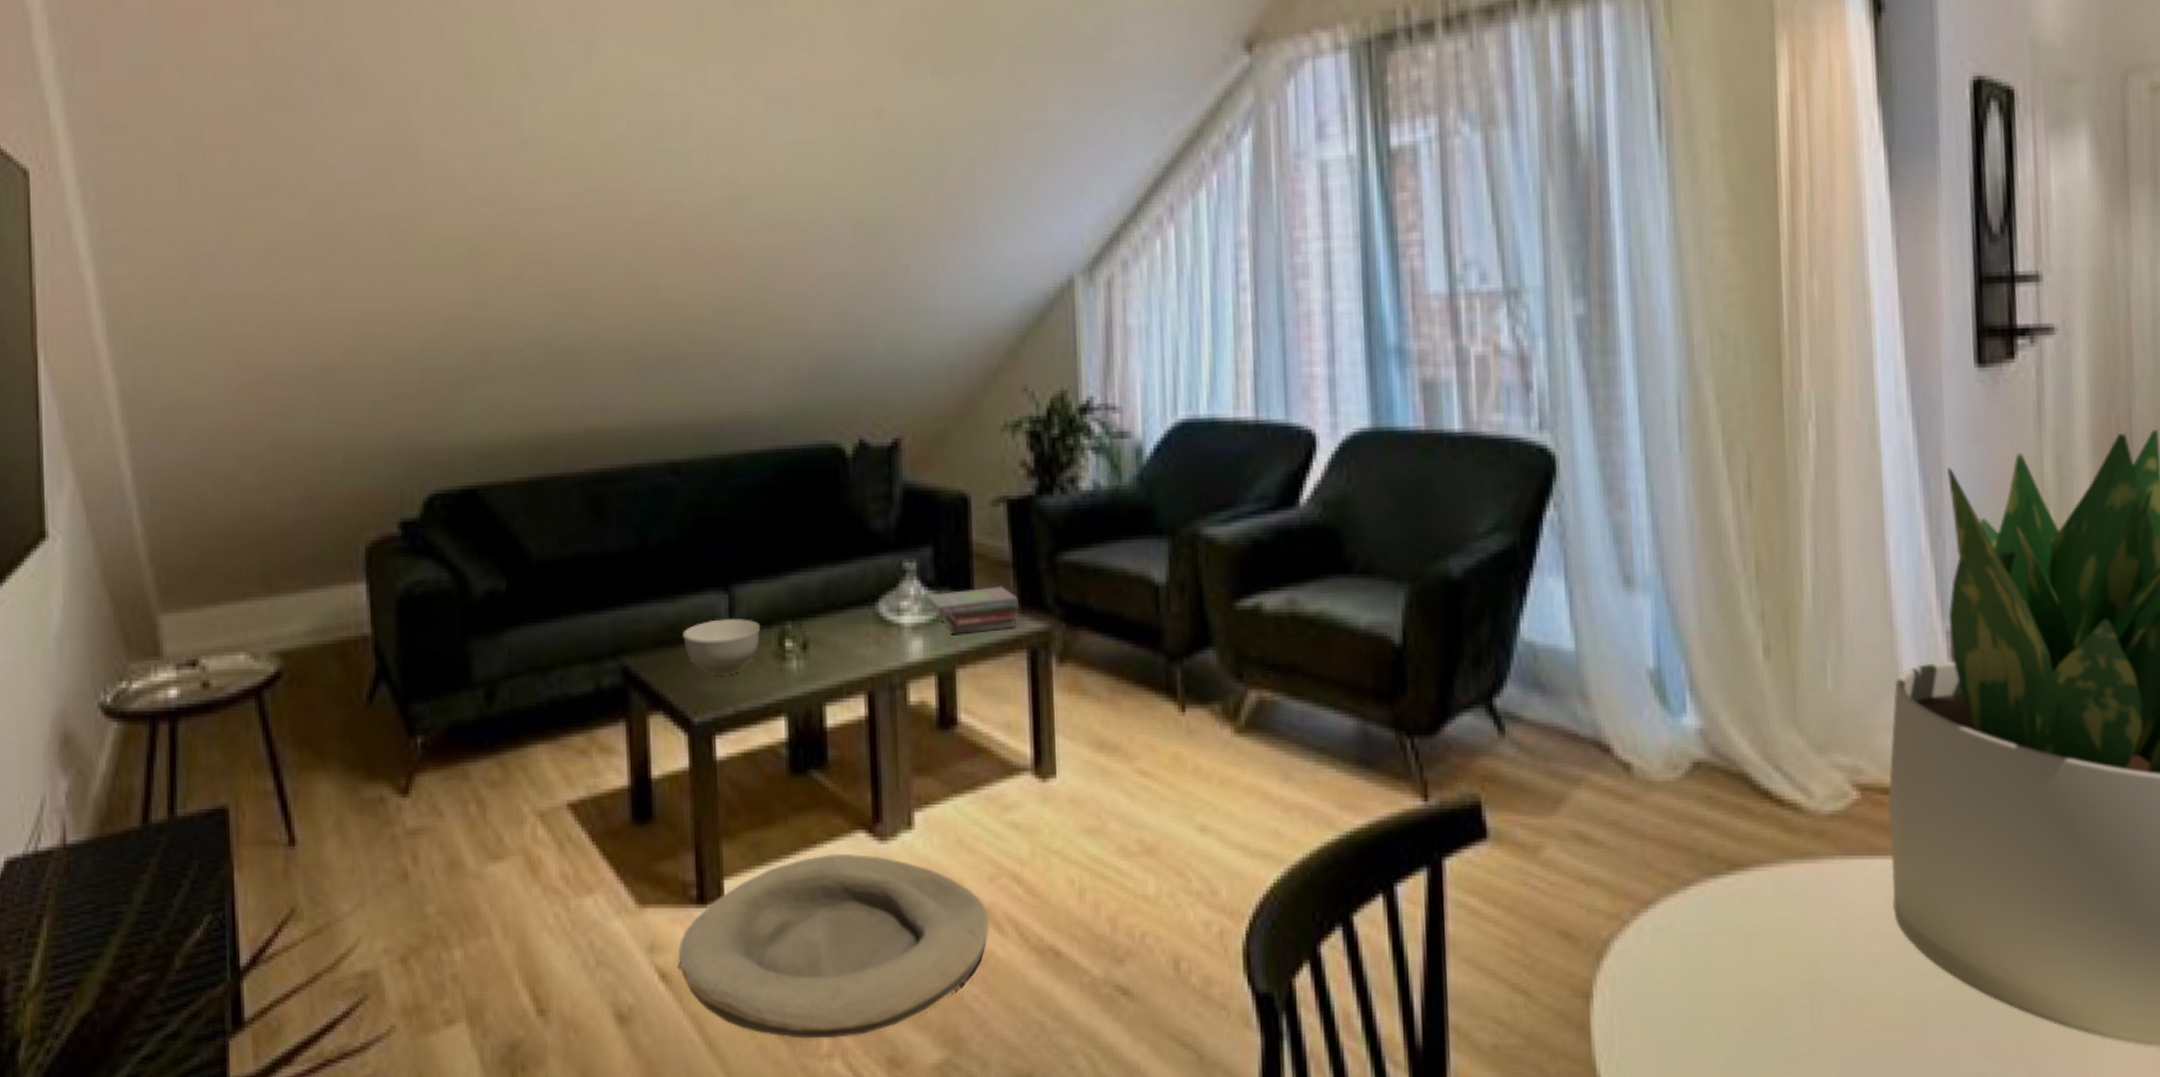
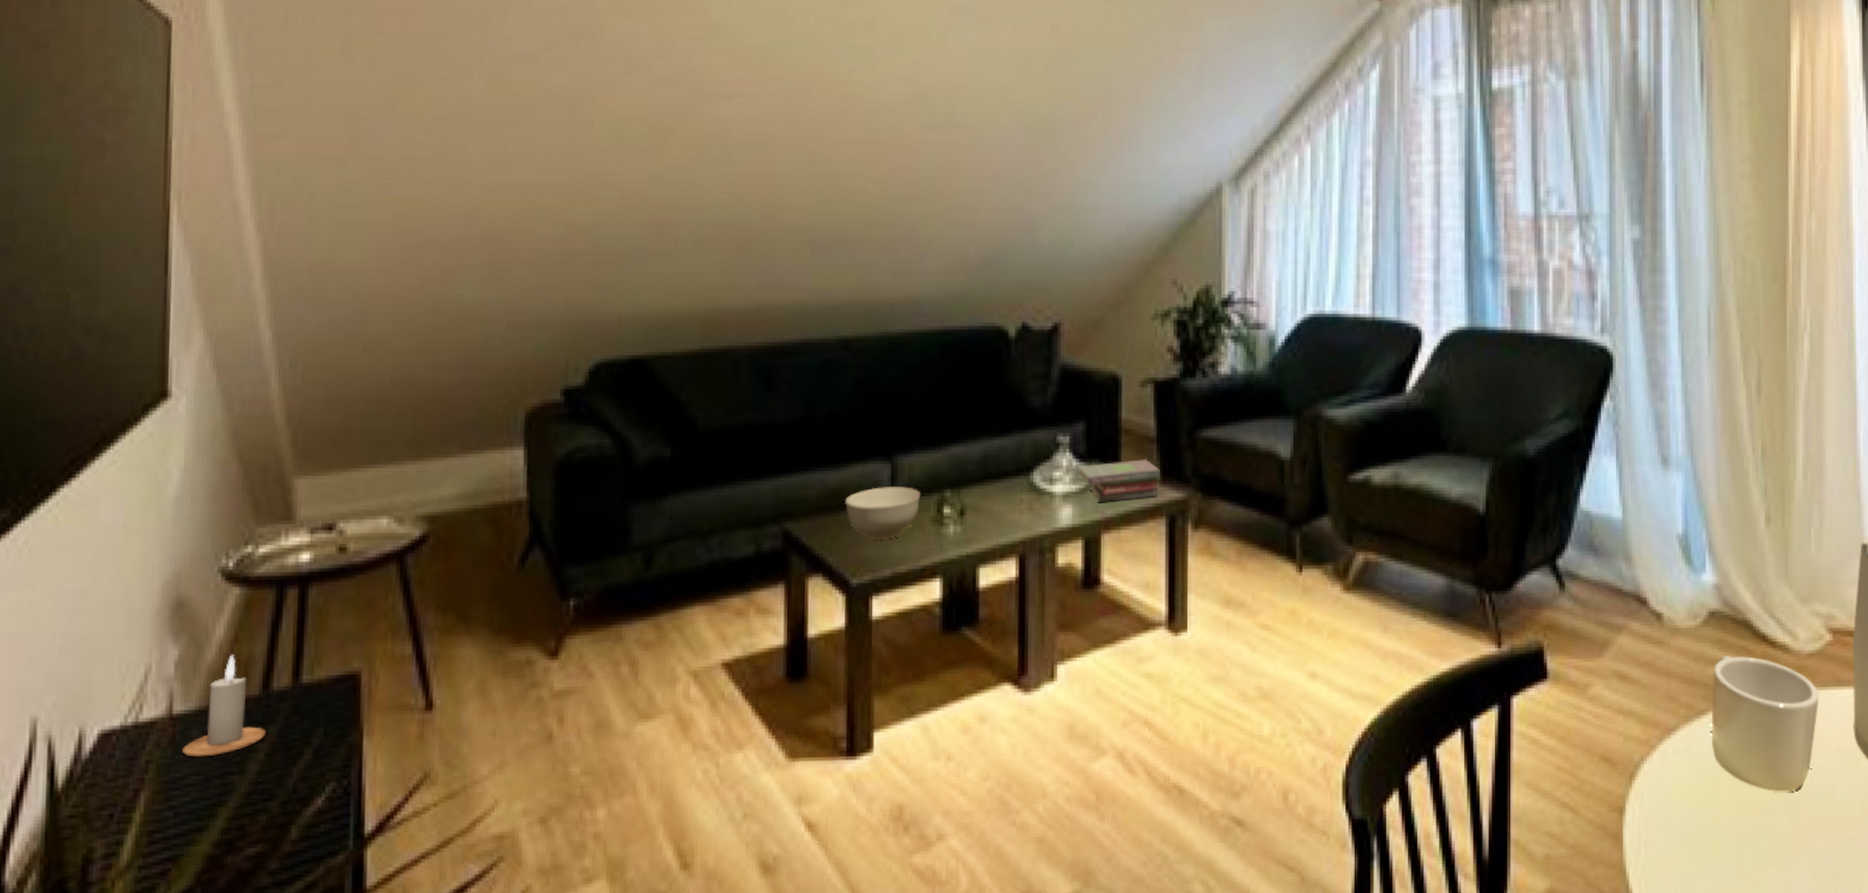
candle: none [75,788,147,886] -> present [181,655,266,758]
dog bed: present [678,853,990,1039] -> none [825,704,1122,879]
mug: none [1700,814,1845,982] -> present [1711,655,1819,792]

